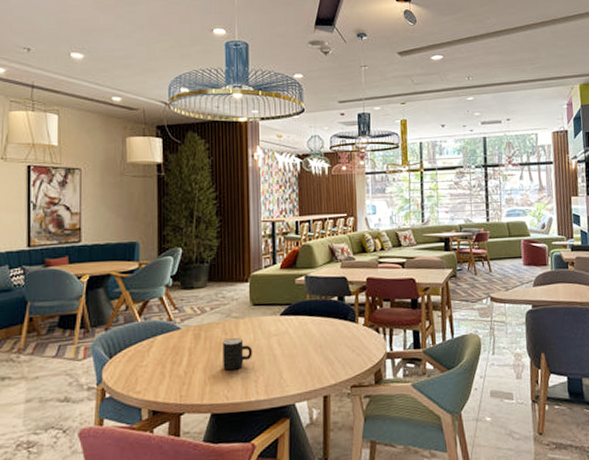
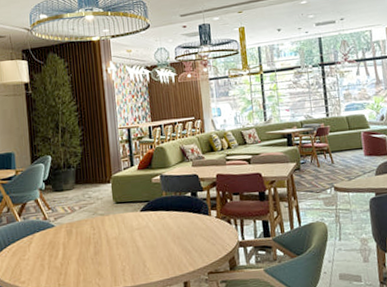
mug: present [222,338,252,371] -> none [91,233,118,262]

